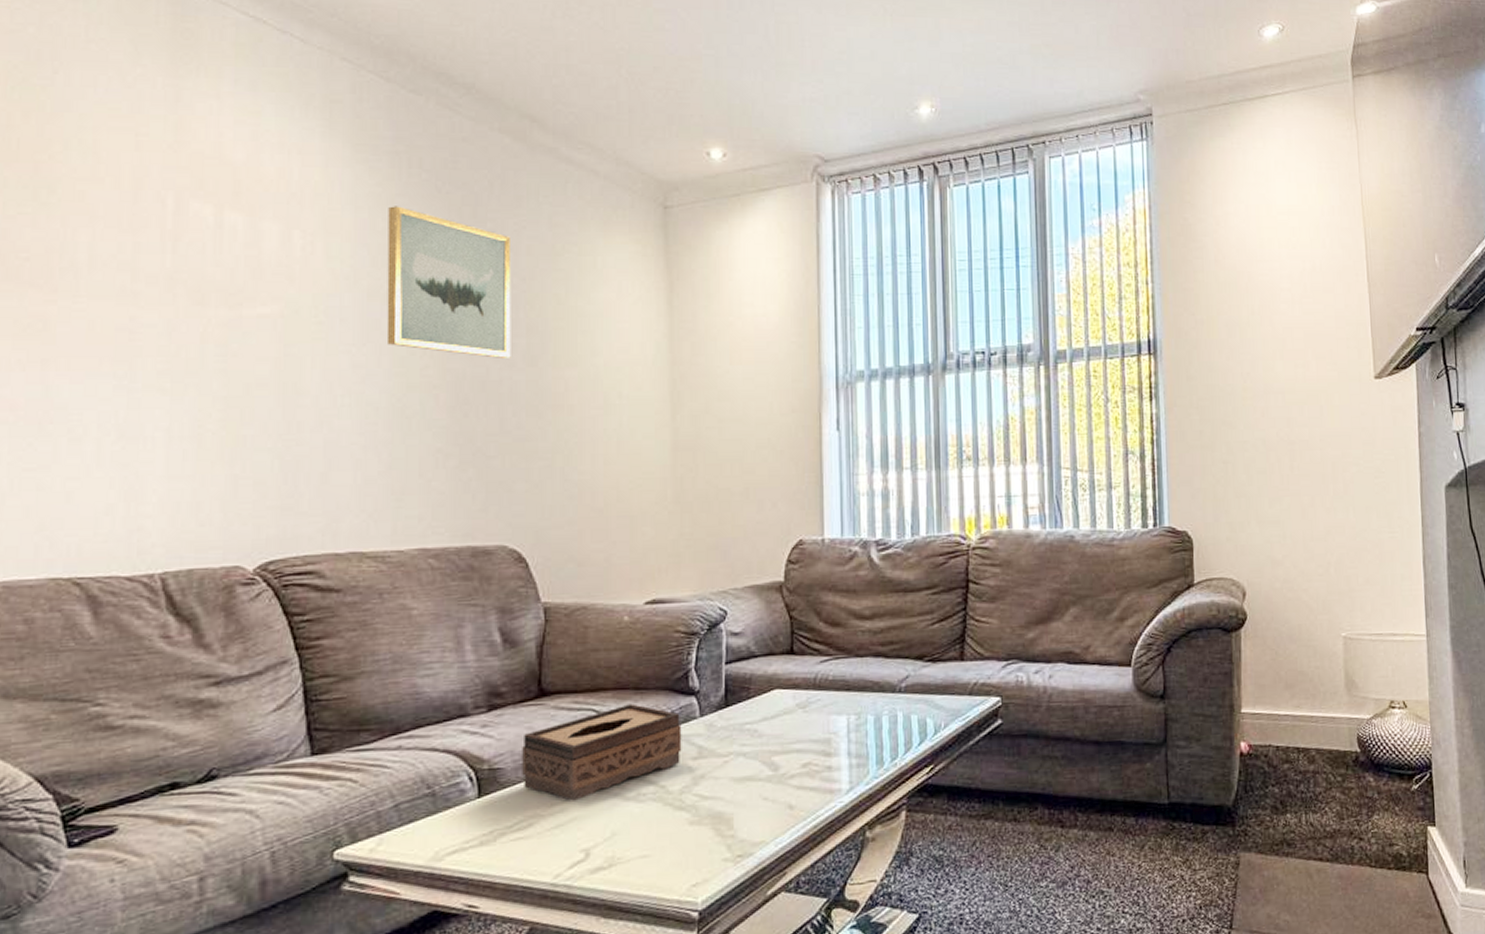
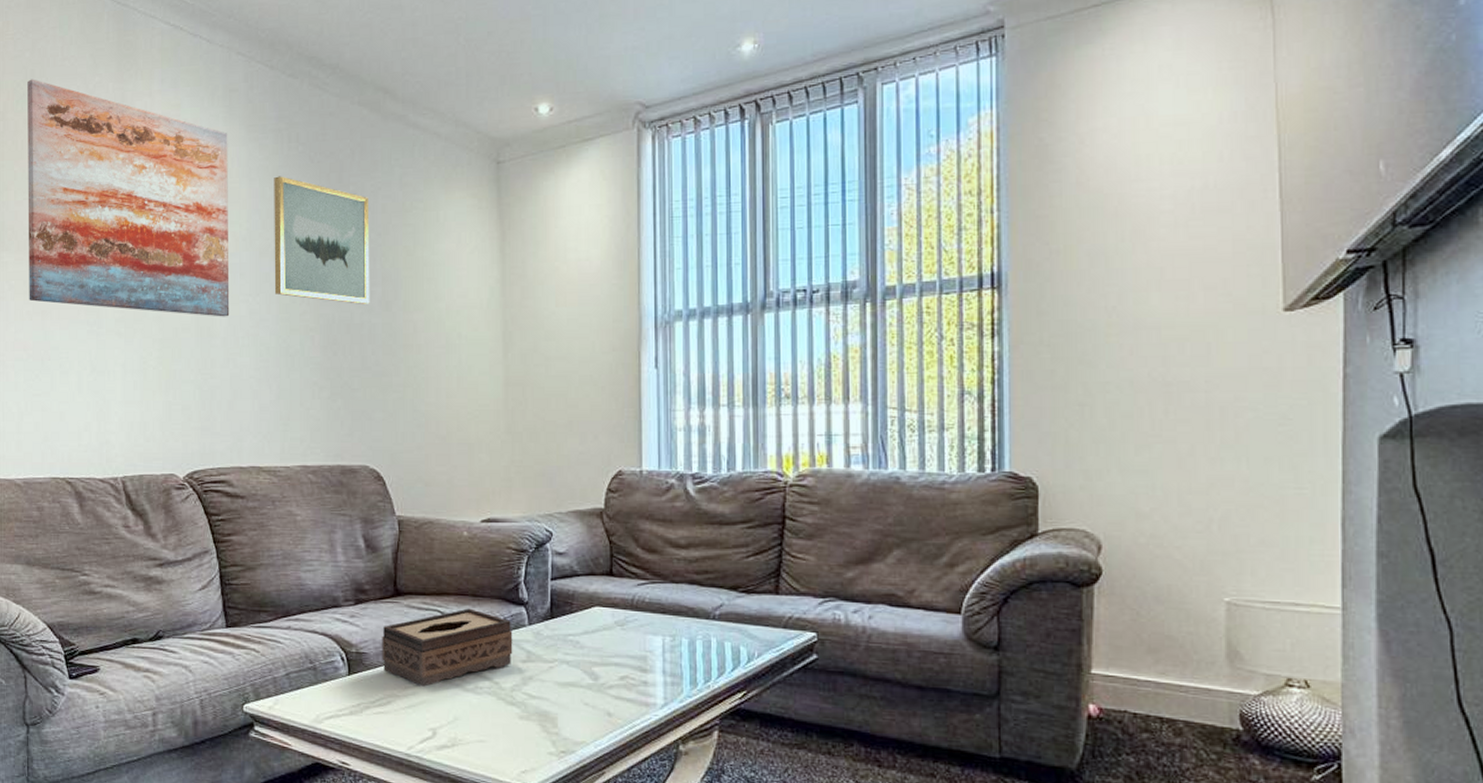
wall art: none [21,61,327,371] -> present [27,79,230,317]

